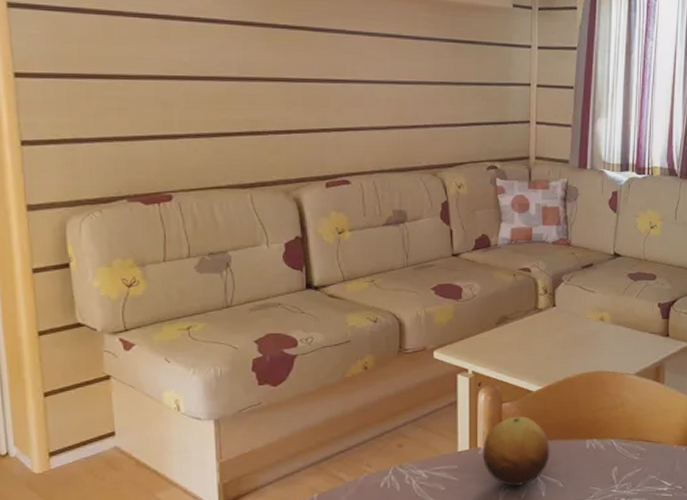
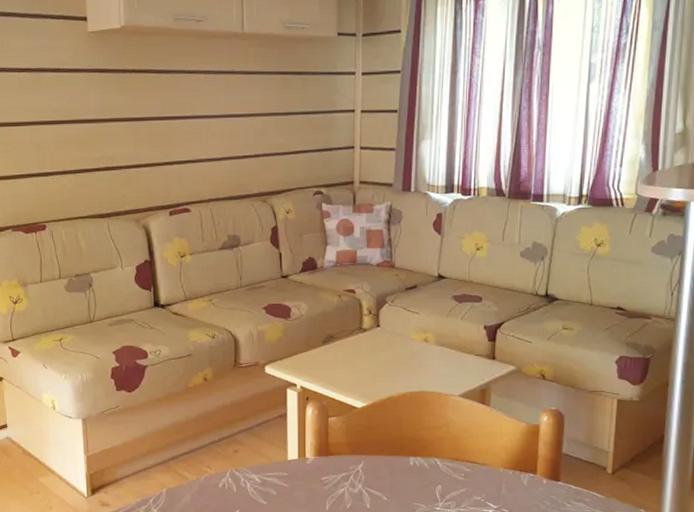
fruit: present [482,417,550,486] -> none [310,431,374,496]

